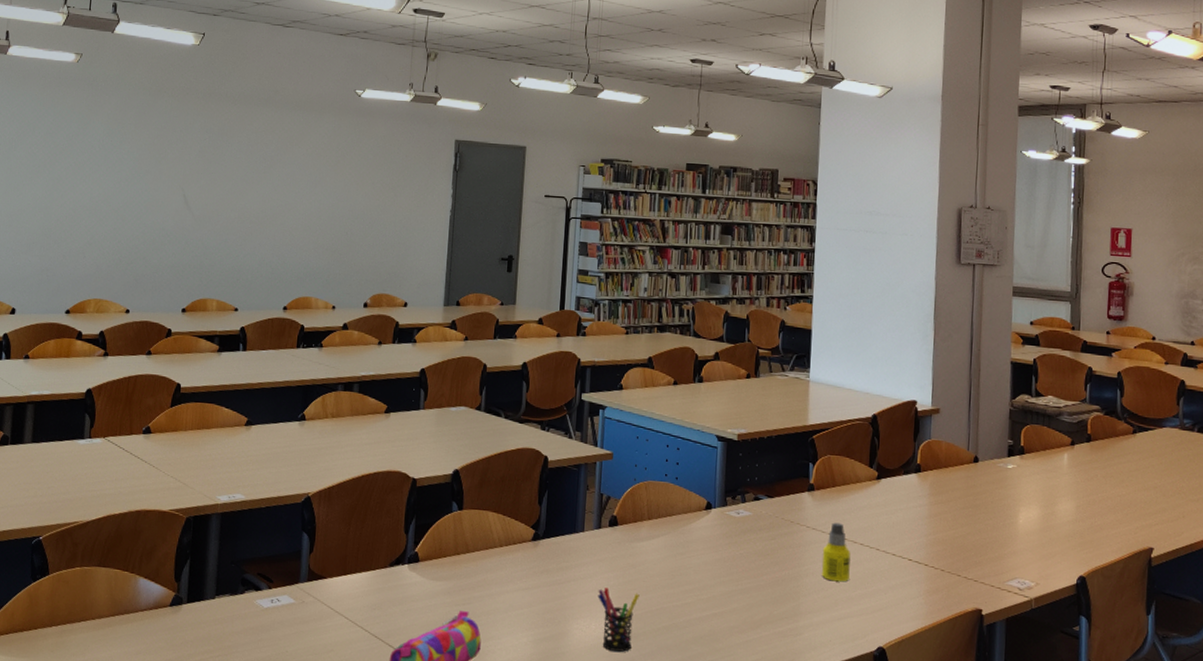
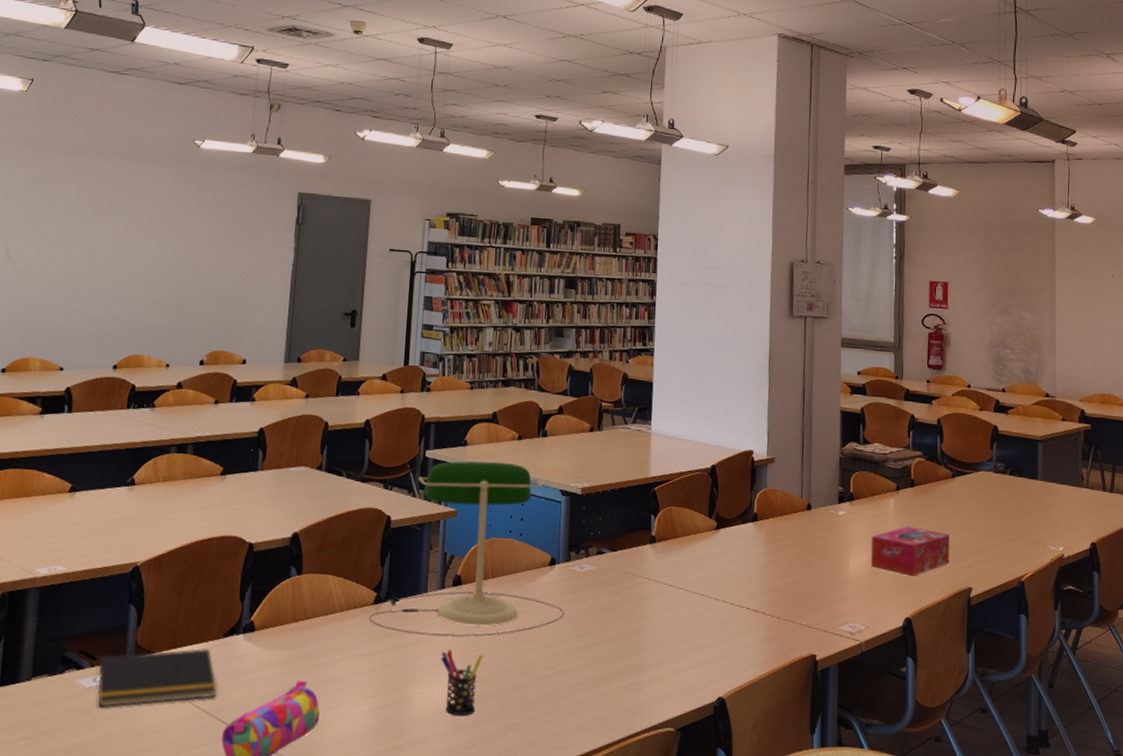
notepad: none [272,576,385,627] -> present [94,648,217,707]
desk lamp: none [527,404,721,576] -> present [368,461,565,637]
bottle: present [821,522,851,582] -> none [663,574,691,634]
tissue box: none [1042,482,1130,534] -> present [870,526,950,576]

